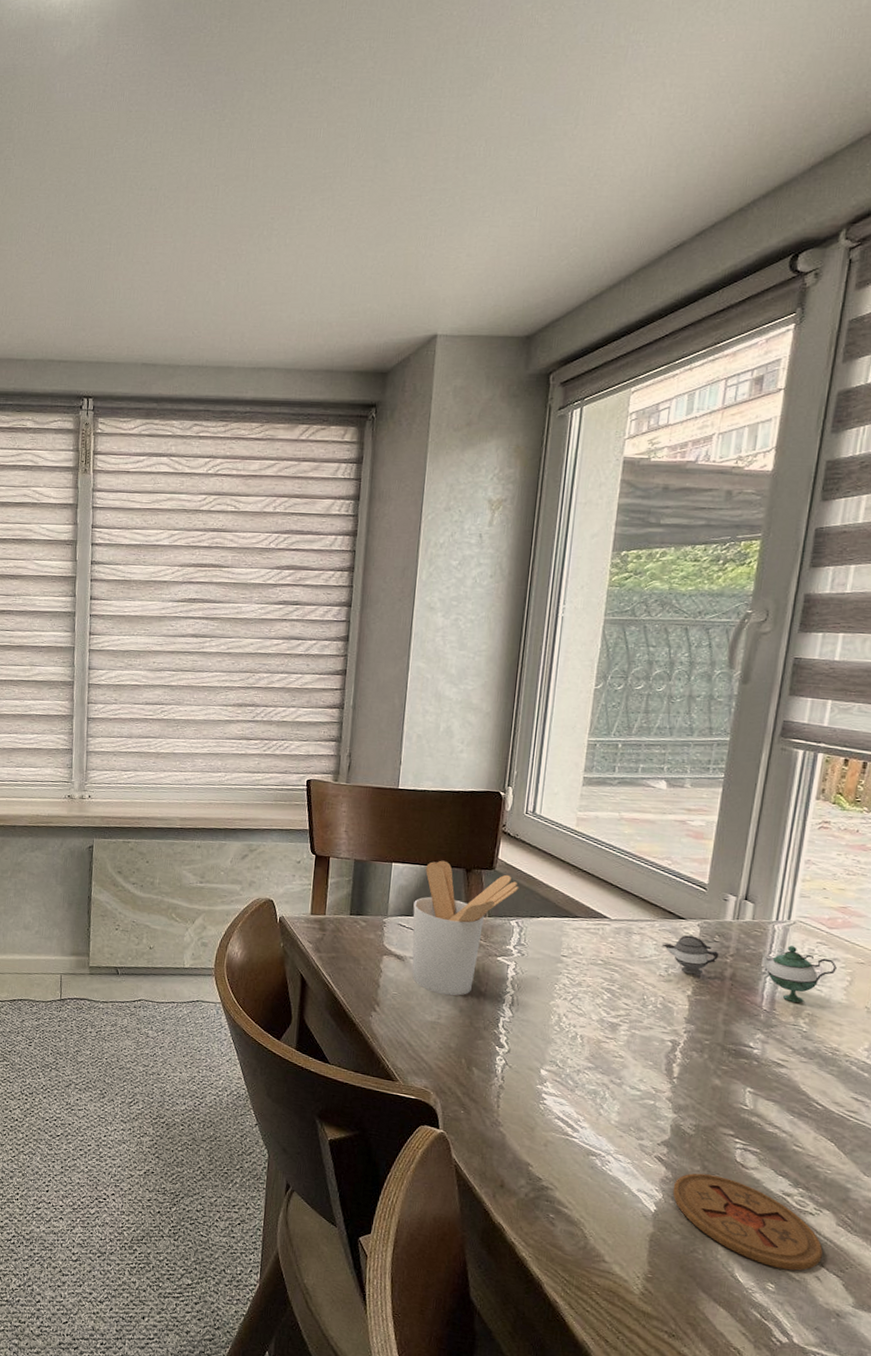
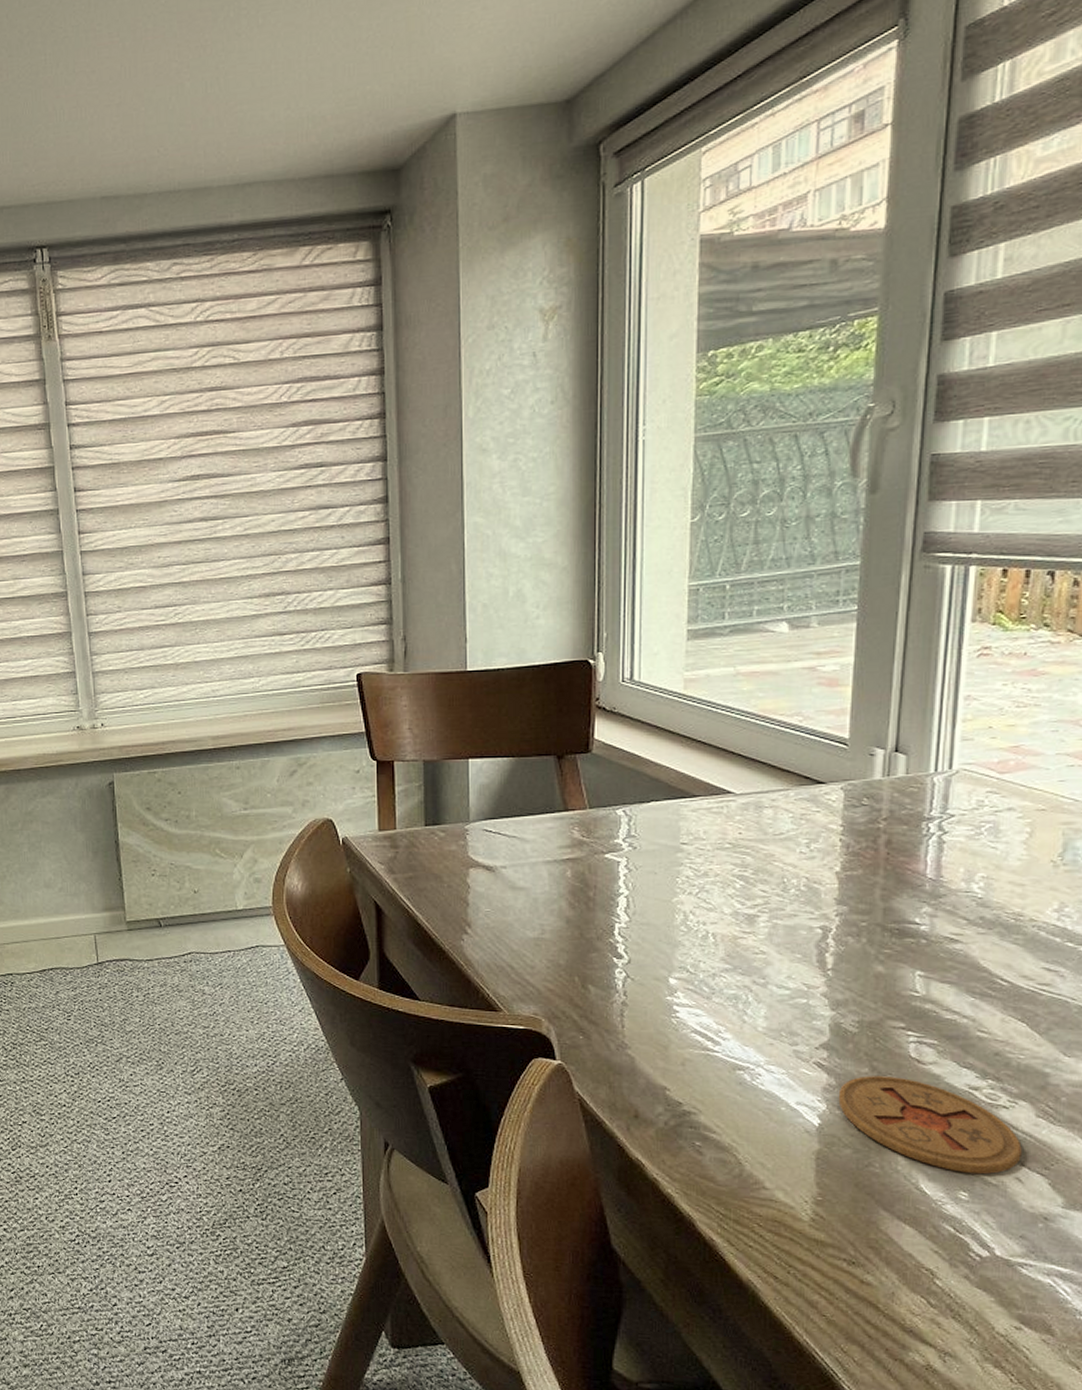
utensil holder: present [412,860,519,996] -> none [499,749,623,906]
teapot: present [661,935,837,1003] -> none [799,799,1013,865]

